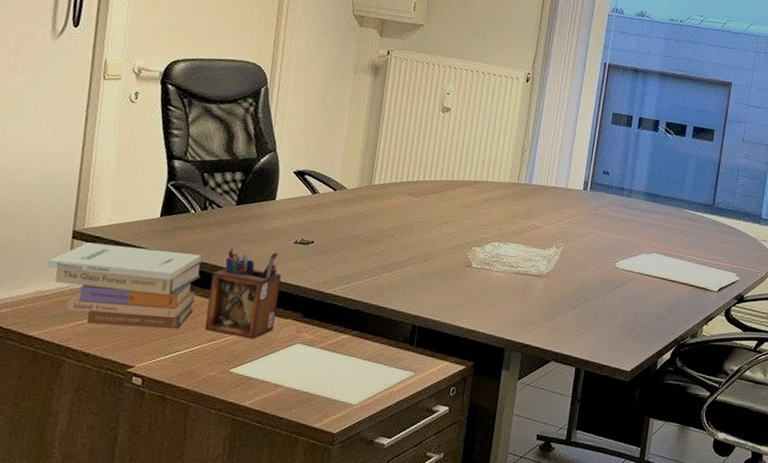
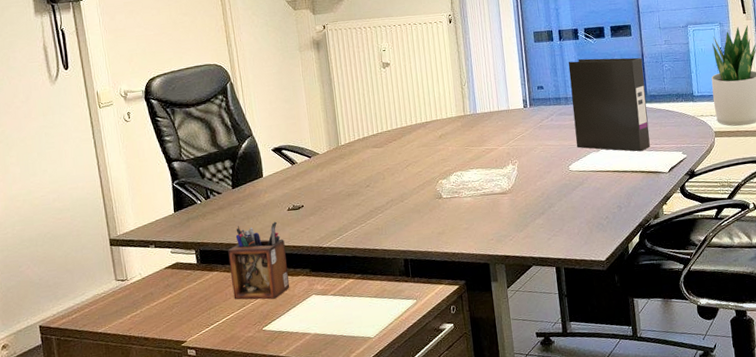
books: present [47,242,203,330] -> none [96,237,221,313]
binder: none [628,152,719,264] -> present [568,57,650,152]

